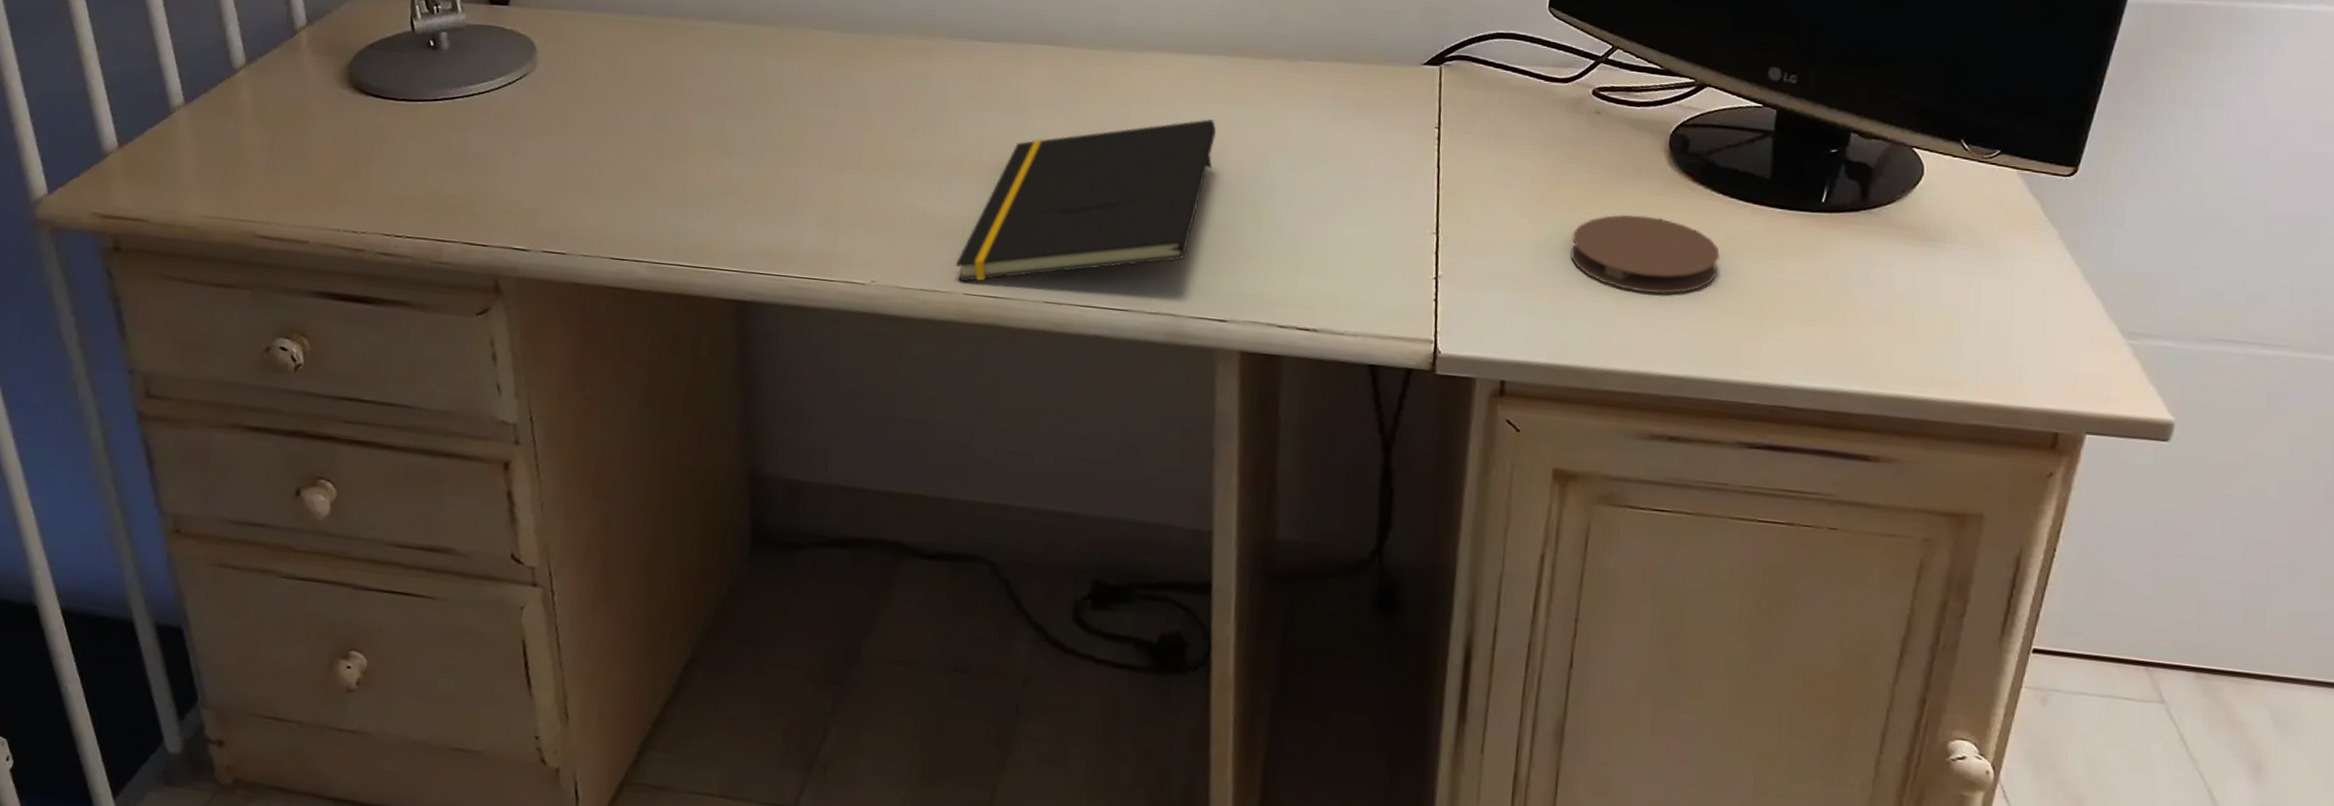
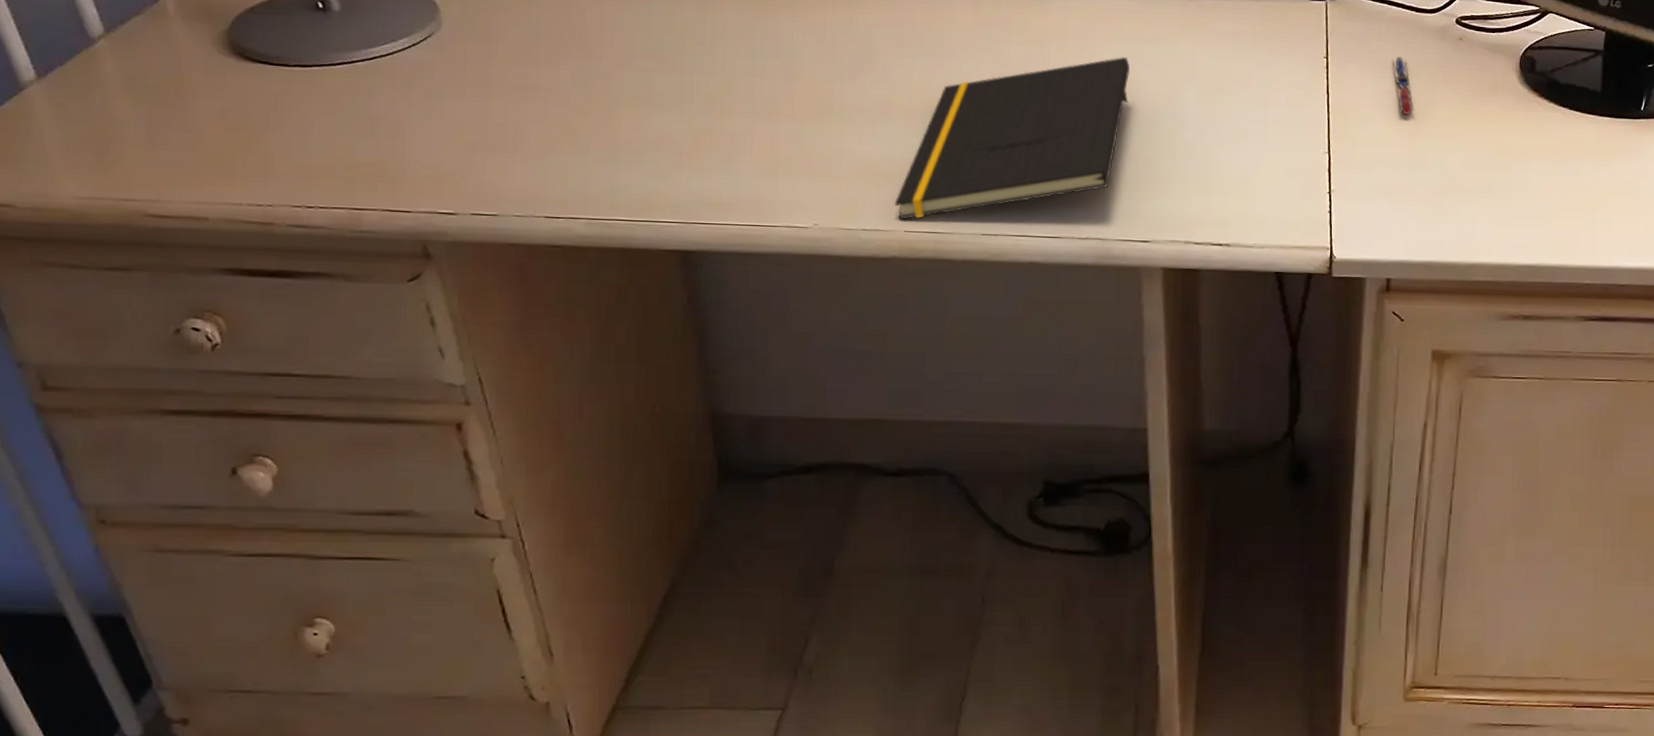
pen: none [1515,129,1540,195] -> present [1392,56,1415,115]
coaster: present [1571,215,1721,294] -> none [1441,128,1563,196]

